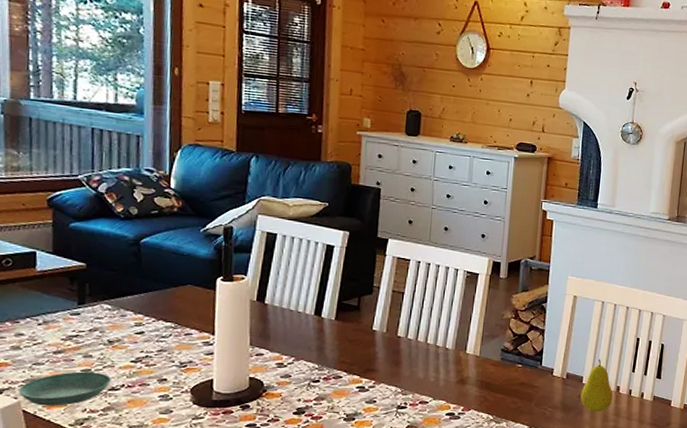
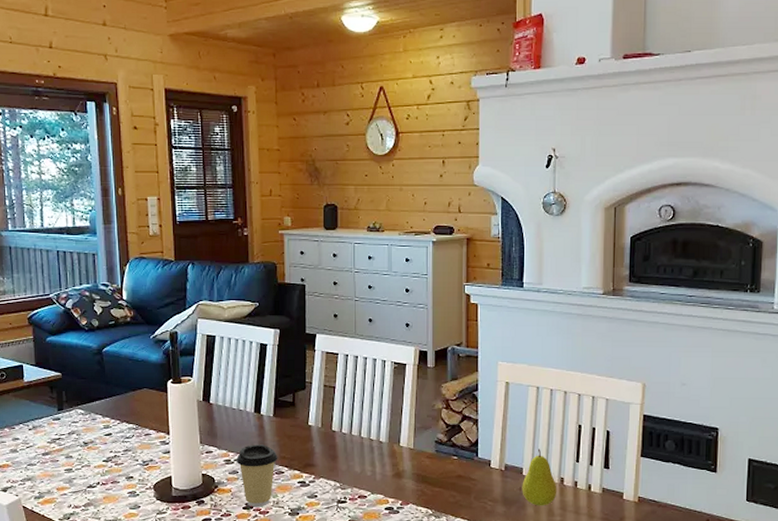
saucer: present [18,371,111,406] -> none [19,471,89,503]
coffee cup: none [289,348,337,413] -> present [236,444,278,507]

